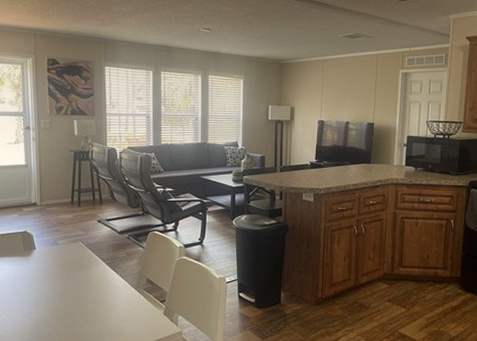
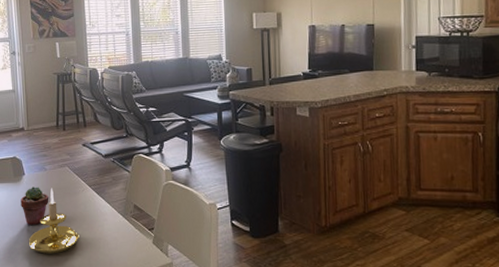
potted succulent: none [30,261,61,299] -> present [21,187,49,226]
candle holder: none [38,262,91,326] -> present [29,188,79,254]

